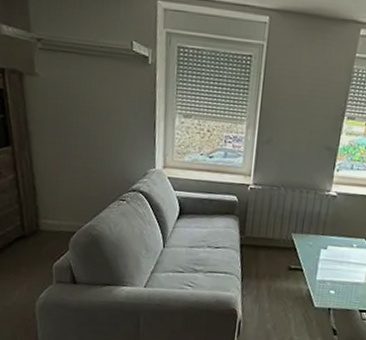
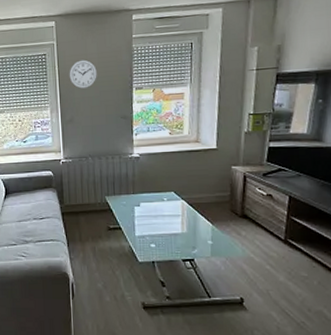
wall clock: none [275,71,308,107] -> present [69,59,97,89]

